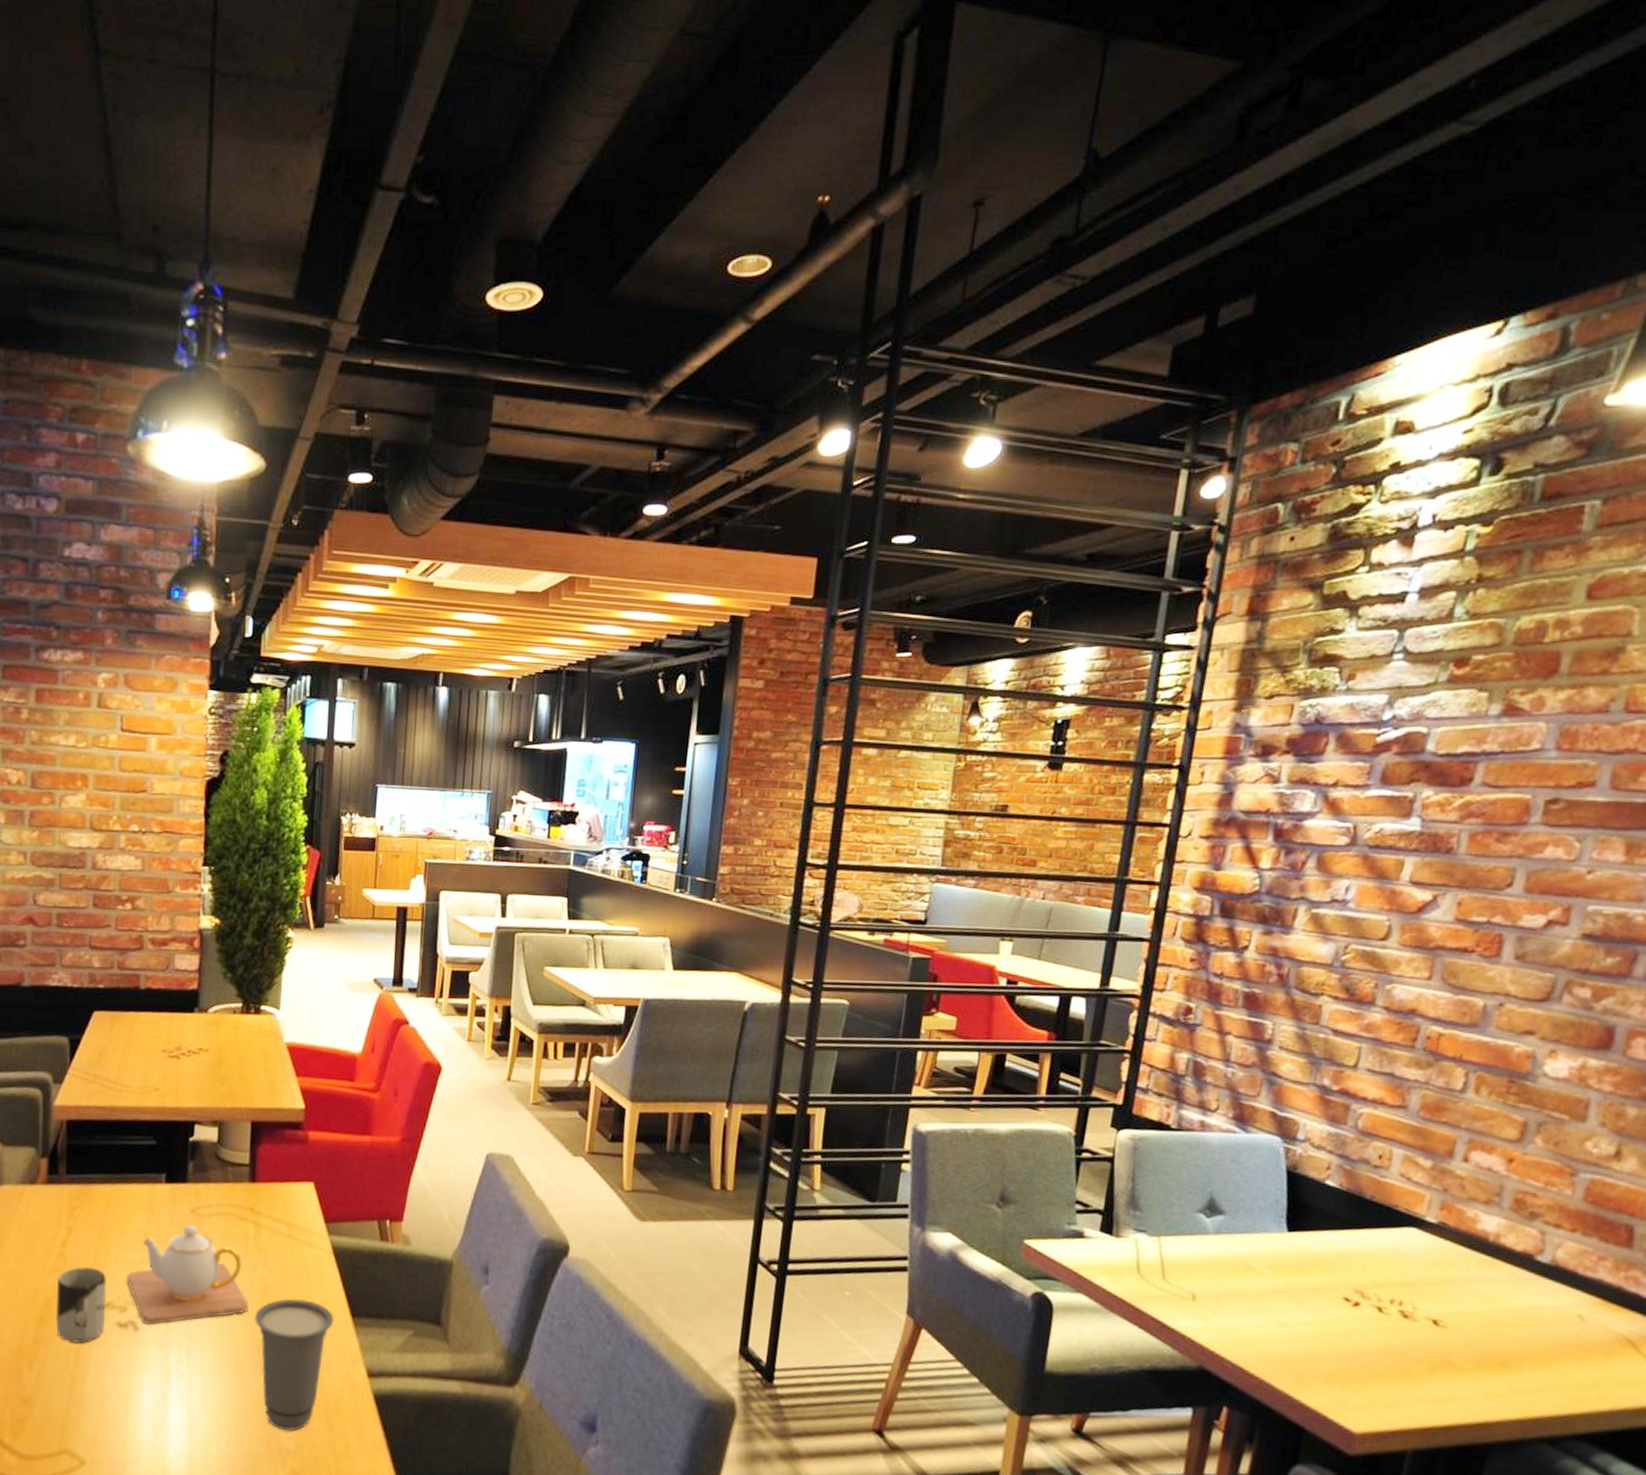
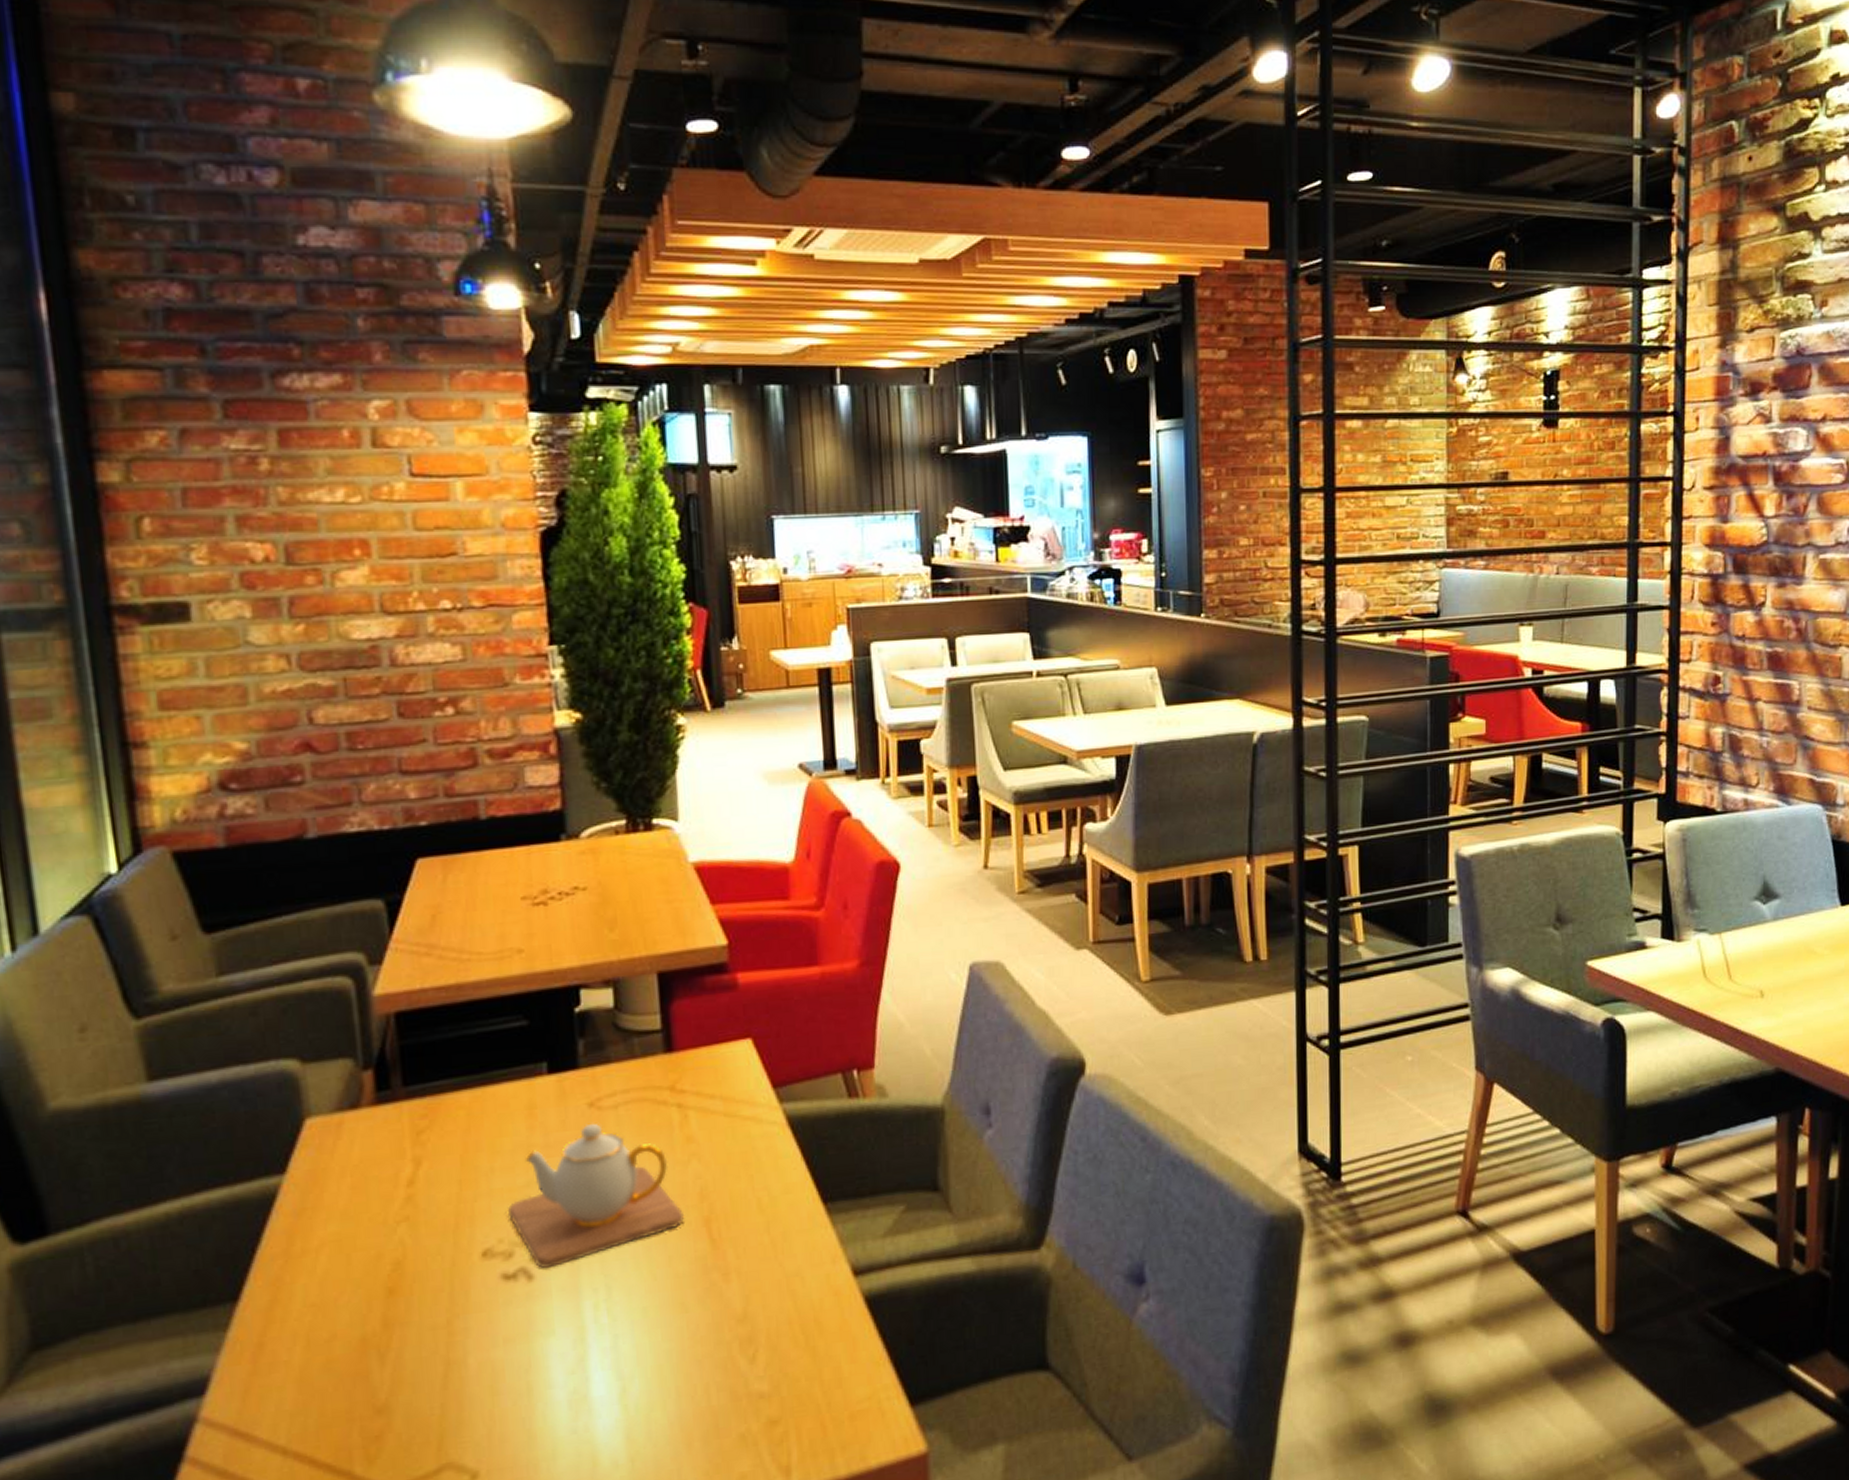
cup: present [55,1267,107,1344] -> none [407,1207,485,1316]
cup: present [255,1299,334,1431] -> none [694,1193,801,1369]

